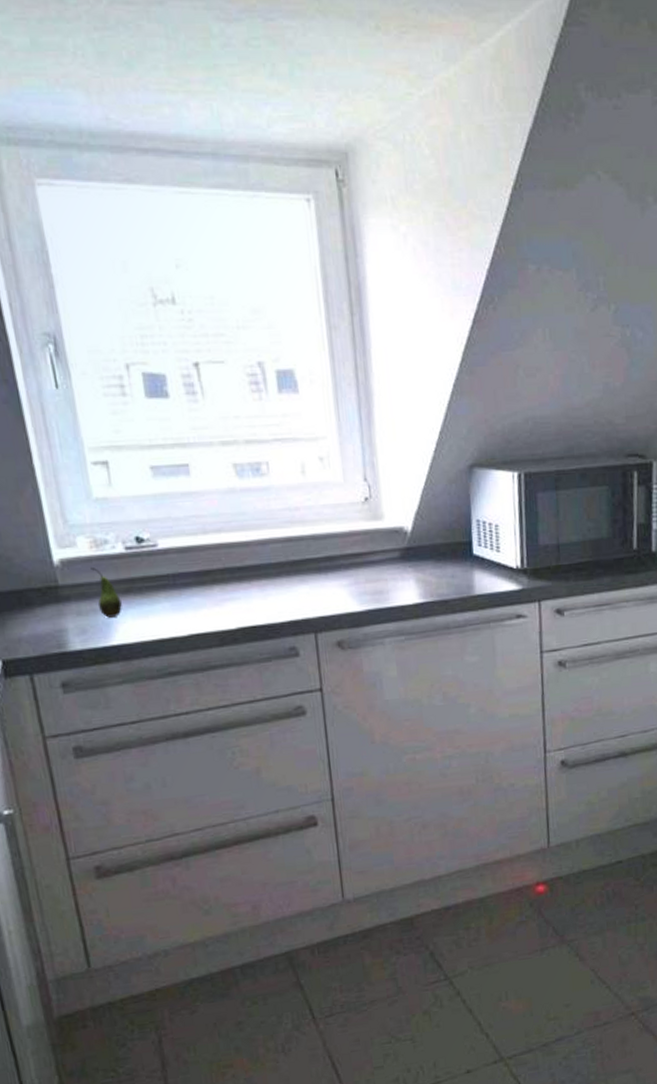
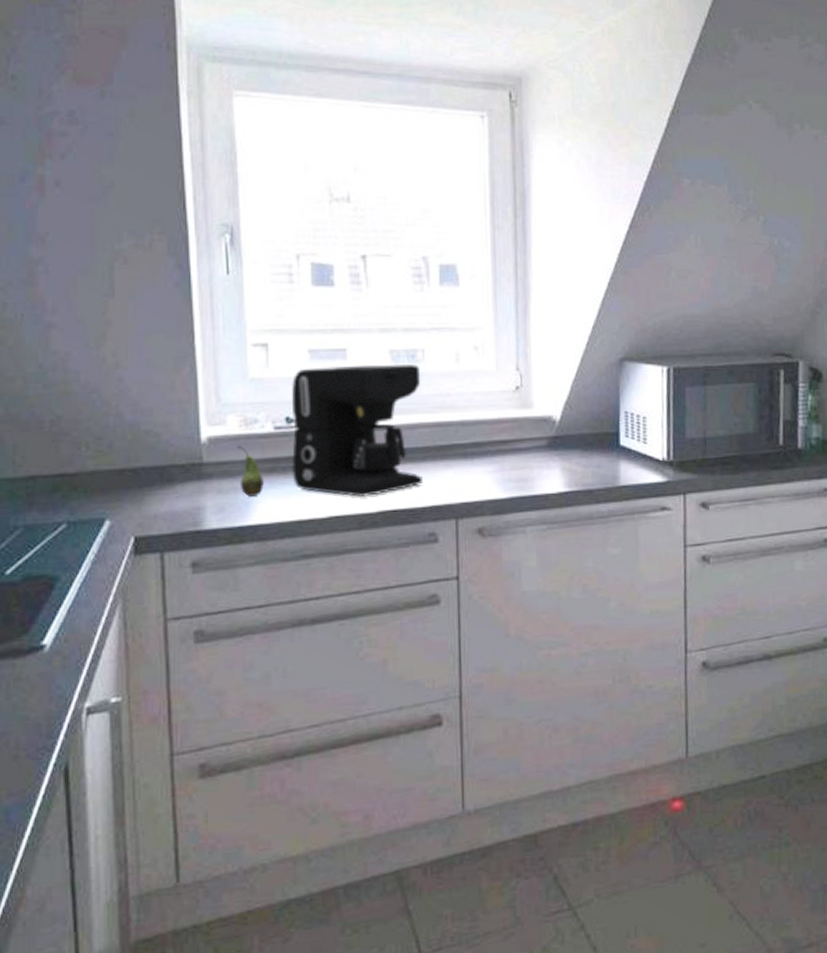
coffee maker: none [137,478,279,614] -> present [292,364,423,497]

